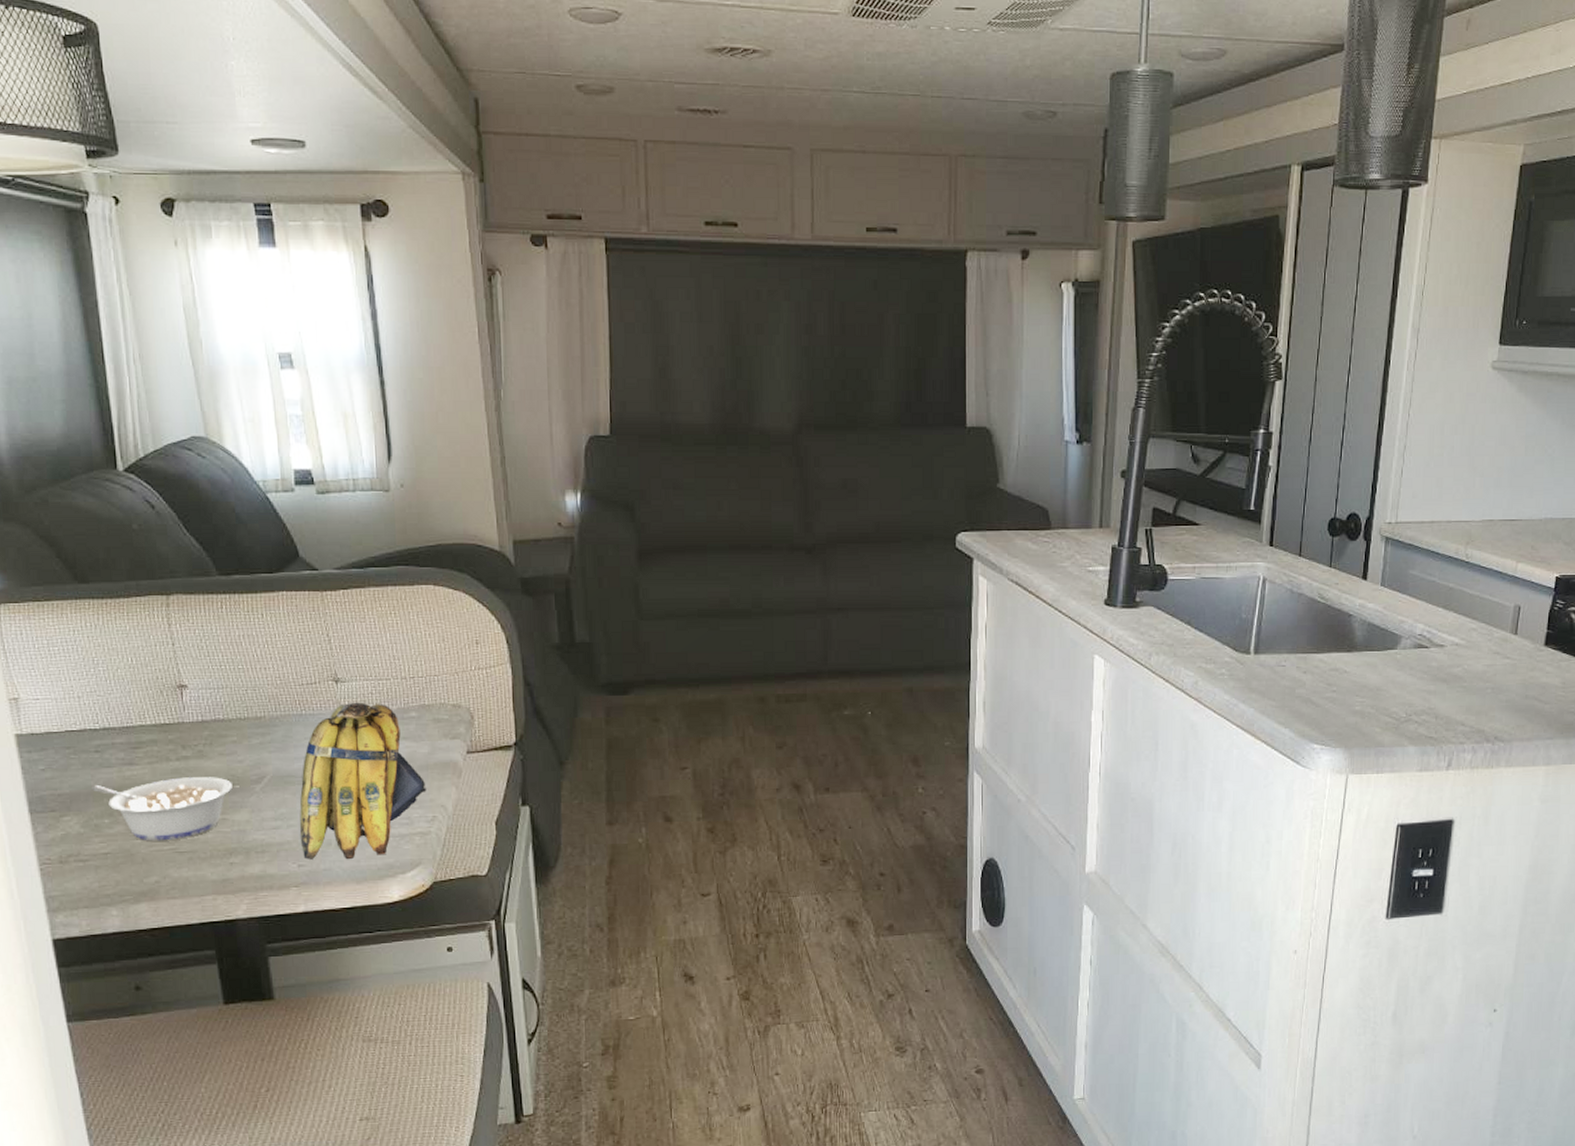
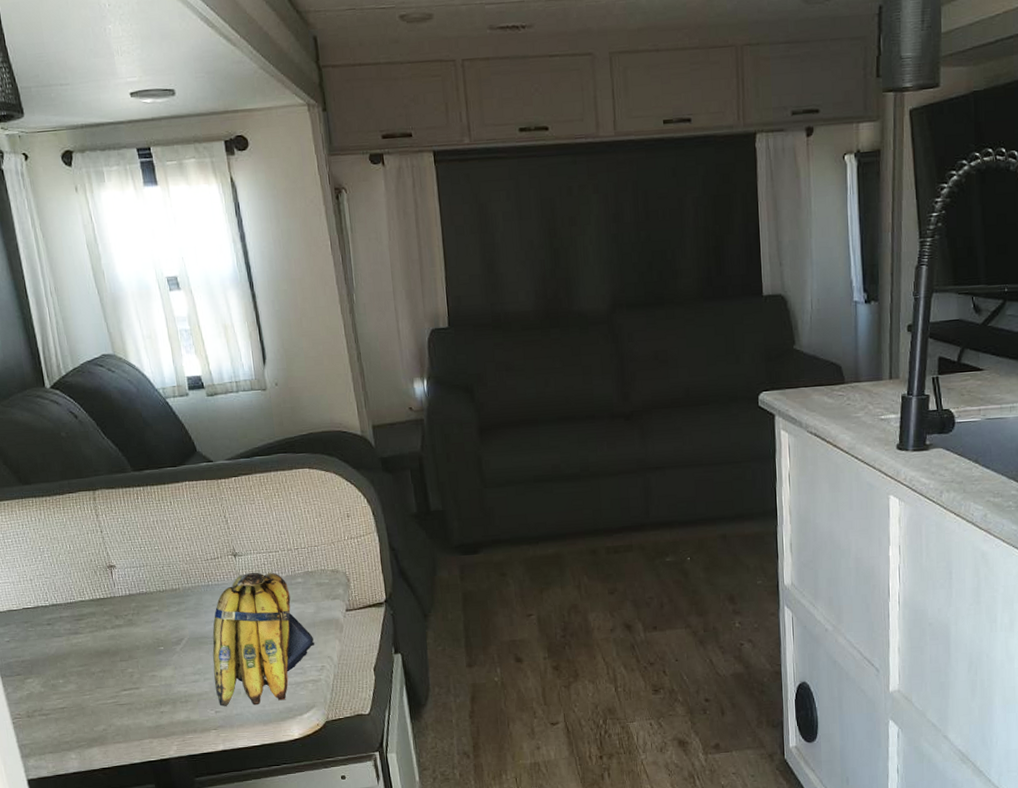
legume: present [92,777,232,841] -> none [47,641,158,696]

